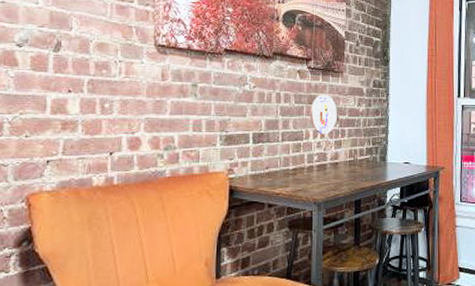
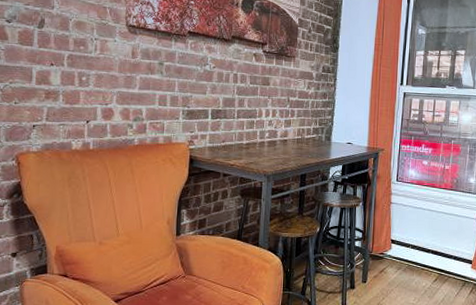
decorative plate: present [310,95,337,134] -> none [263,77,288,114]

